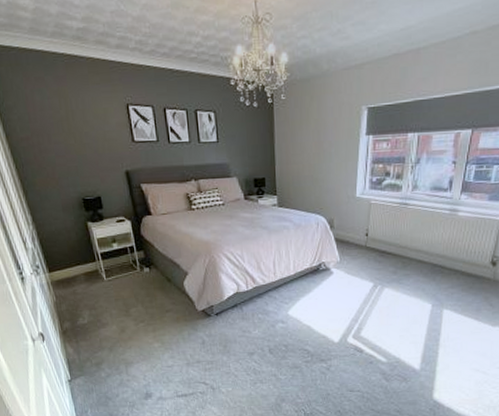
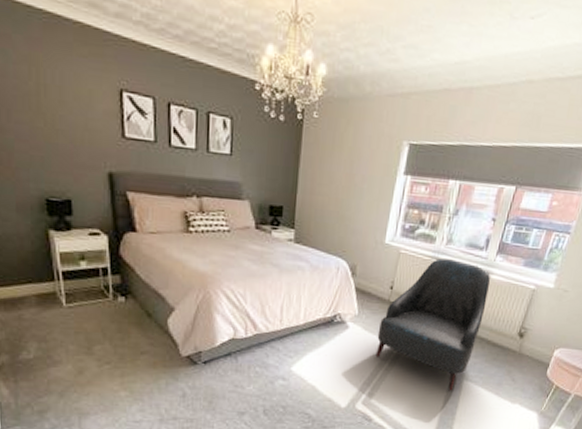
armchair: none [359,202,457,320] -> present [375,257,490,391]

